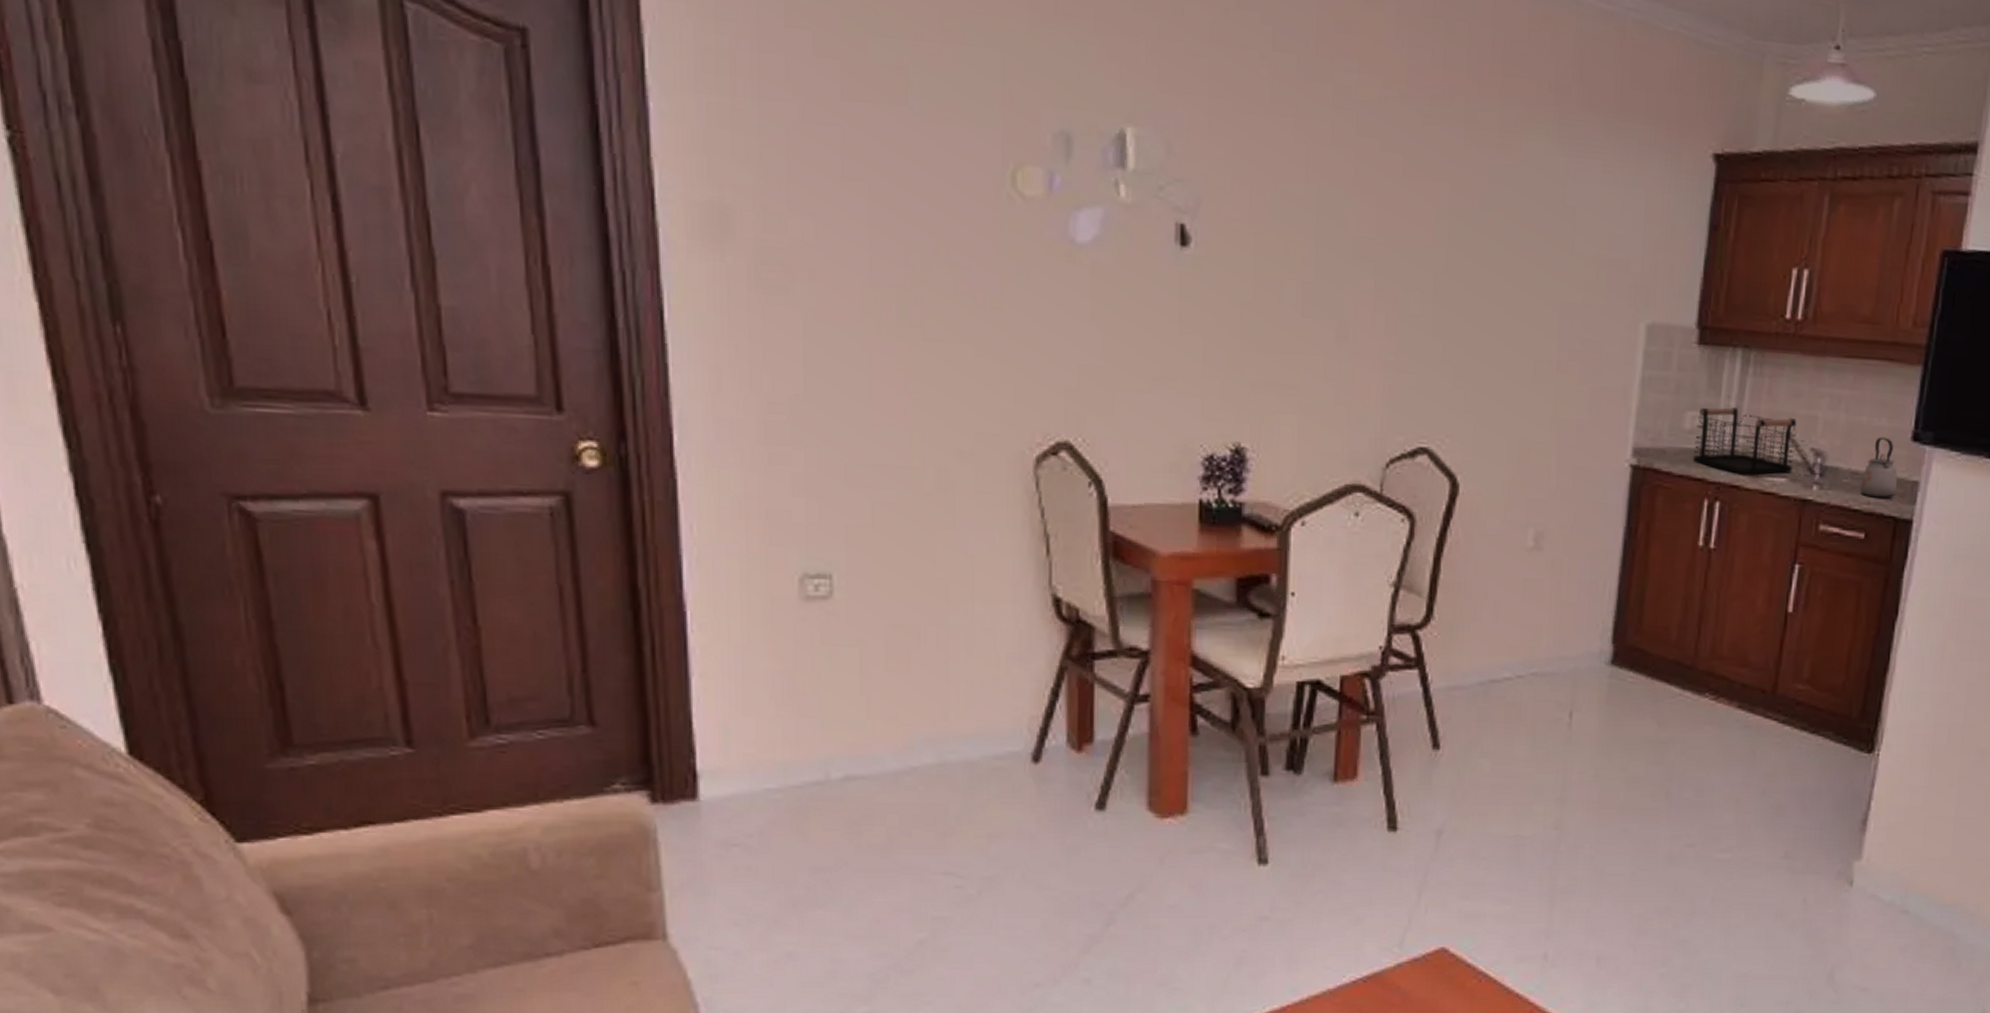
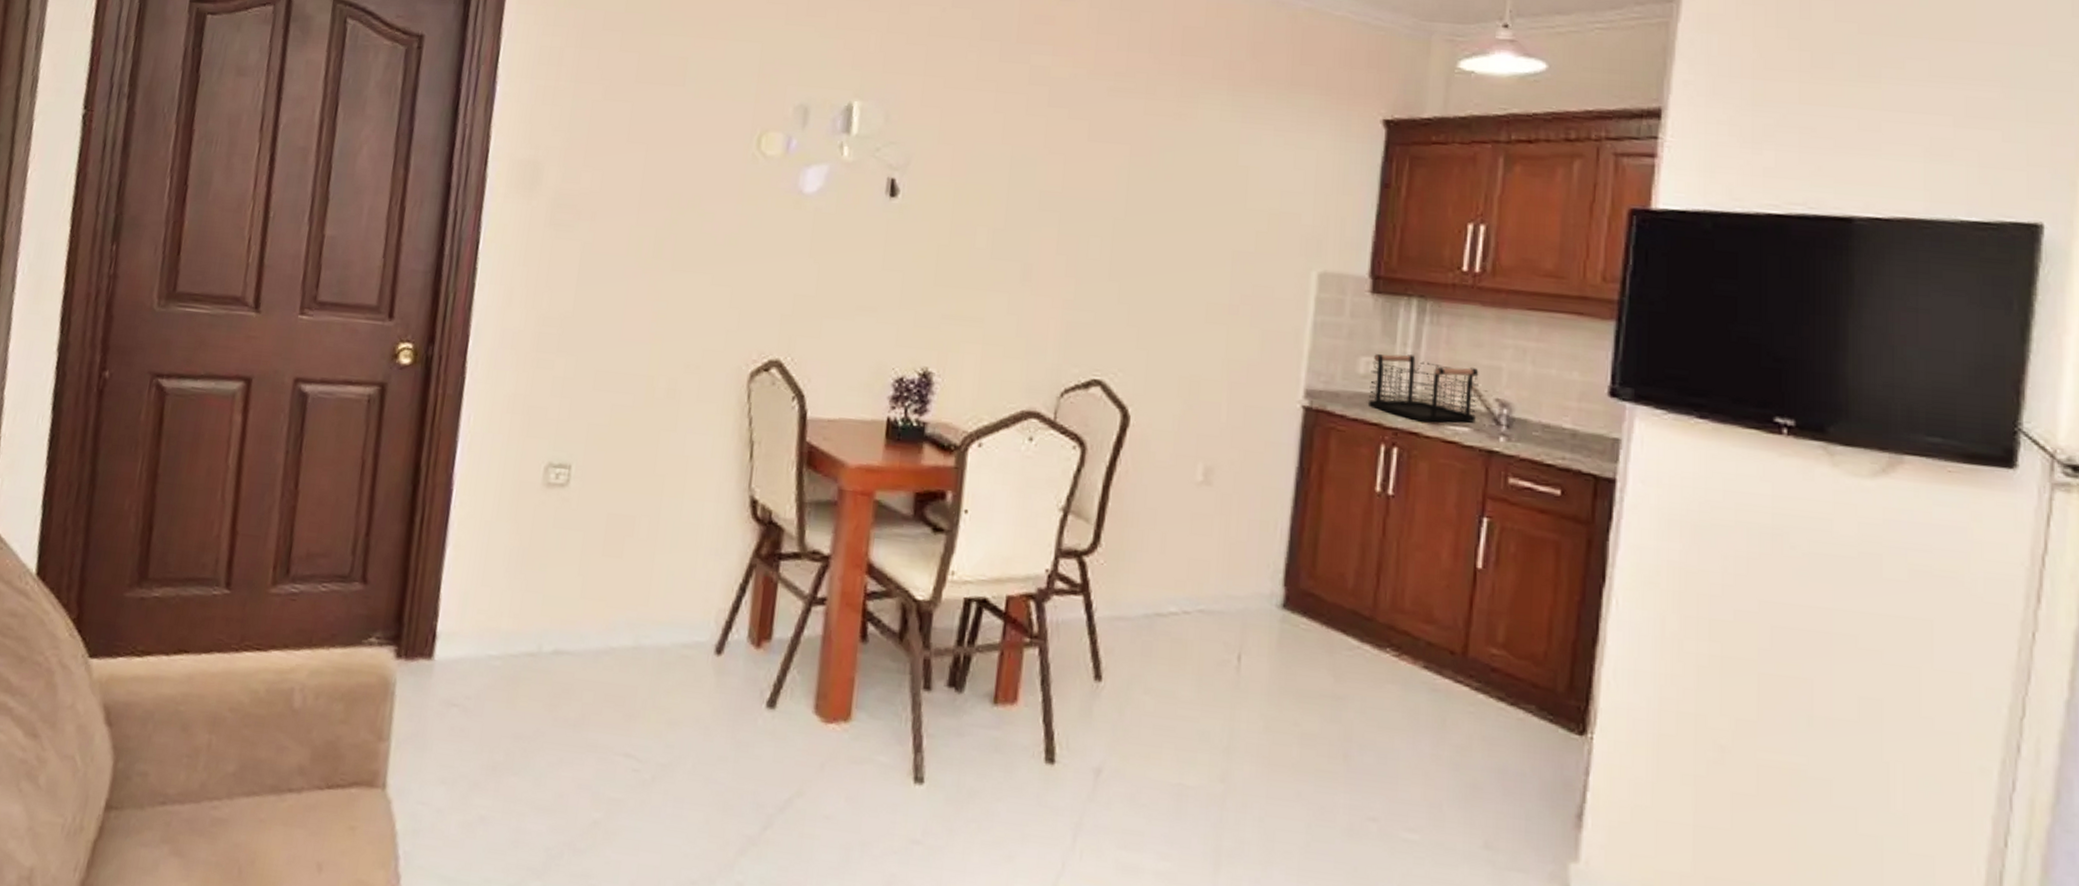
kettle: present [1860,437,1898,500] -> none [1553,390,1596,456]

